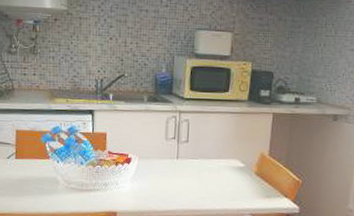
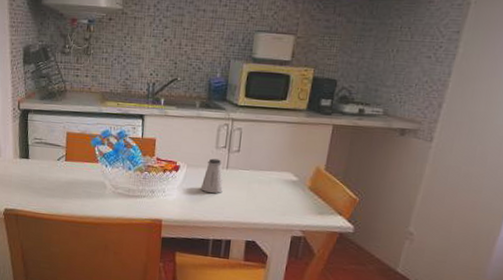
saltshaker: none [153,149,176,183] -> present [200,158,224,193]

